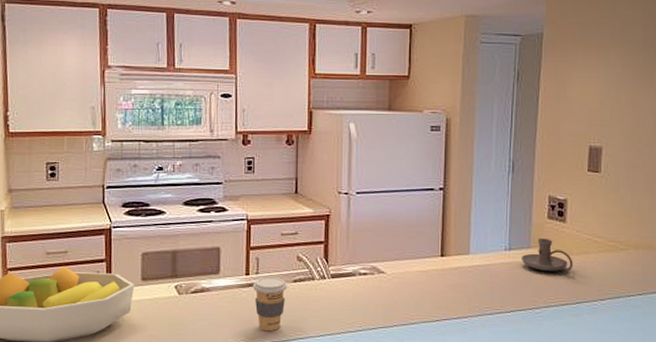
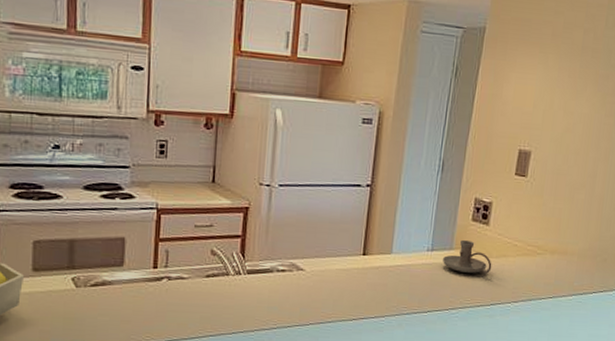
coffee cup: present [253,277,288,332] -> none [161,271,200,328]

